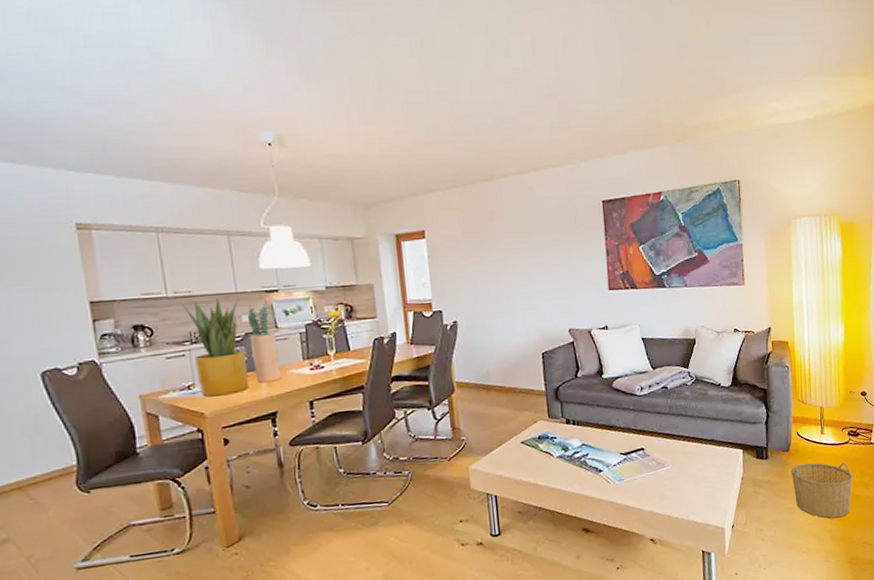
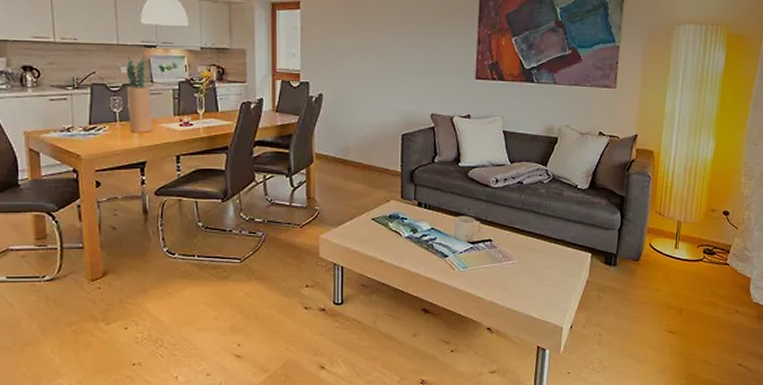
planter: present [180,298,249,397] -> none [66,48,123,141]
mug: none [604,427,633,455] -> present [454,215,482,242]
basket: present [791,463,853,519] -> none [638,275,702,334]

